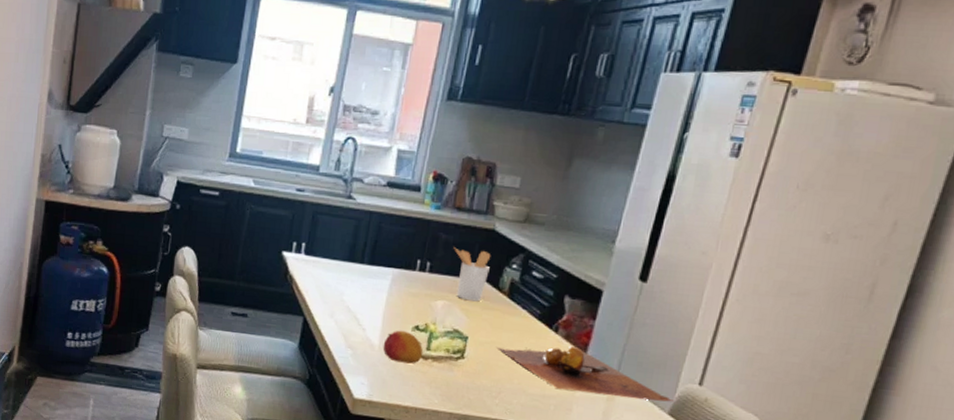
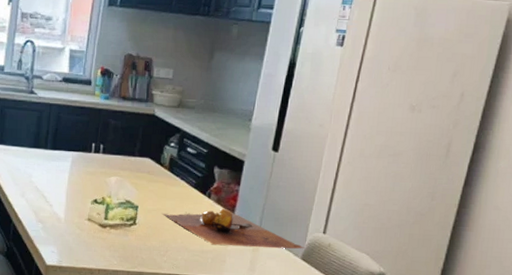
fruit: present [382,330,423,364] -> none [68,204,102,232]
utensil holder: present [453,247,491,302] -> none [121,131,153,176]

